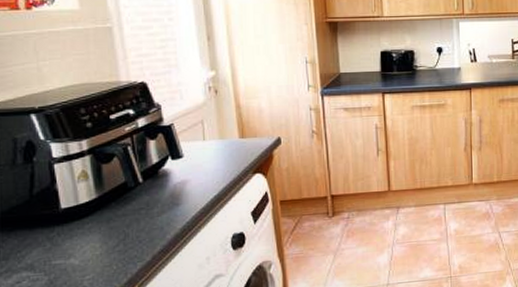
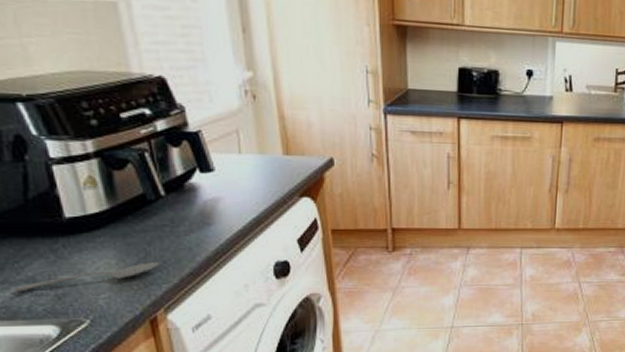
spoon: none [15,243,137,279] -> present [14,262,160,292]

